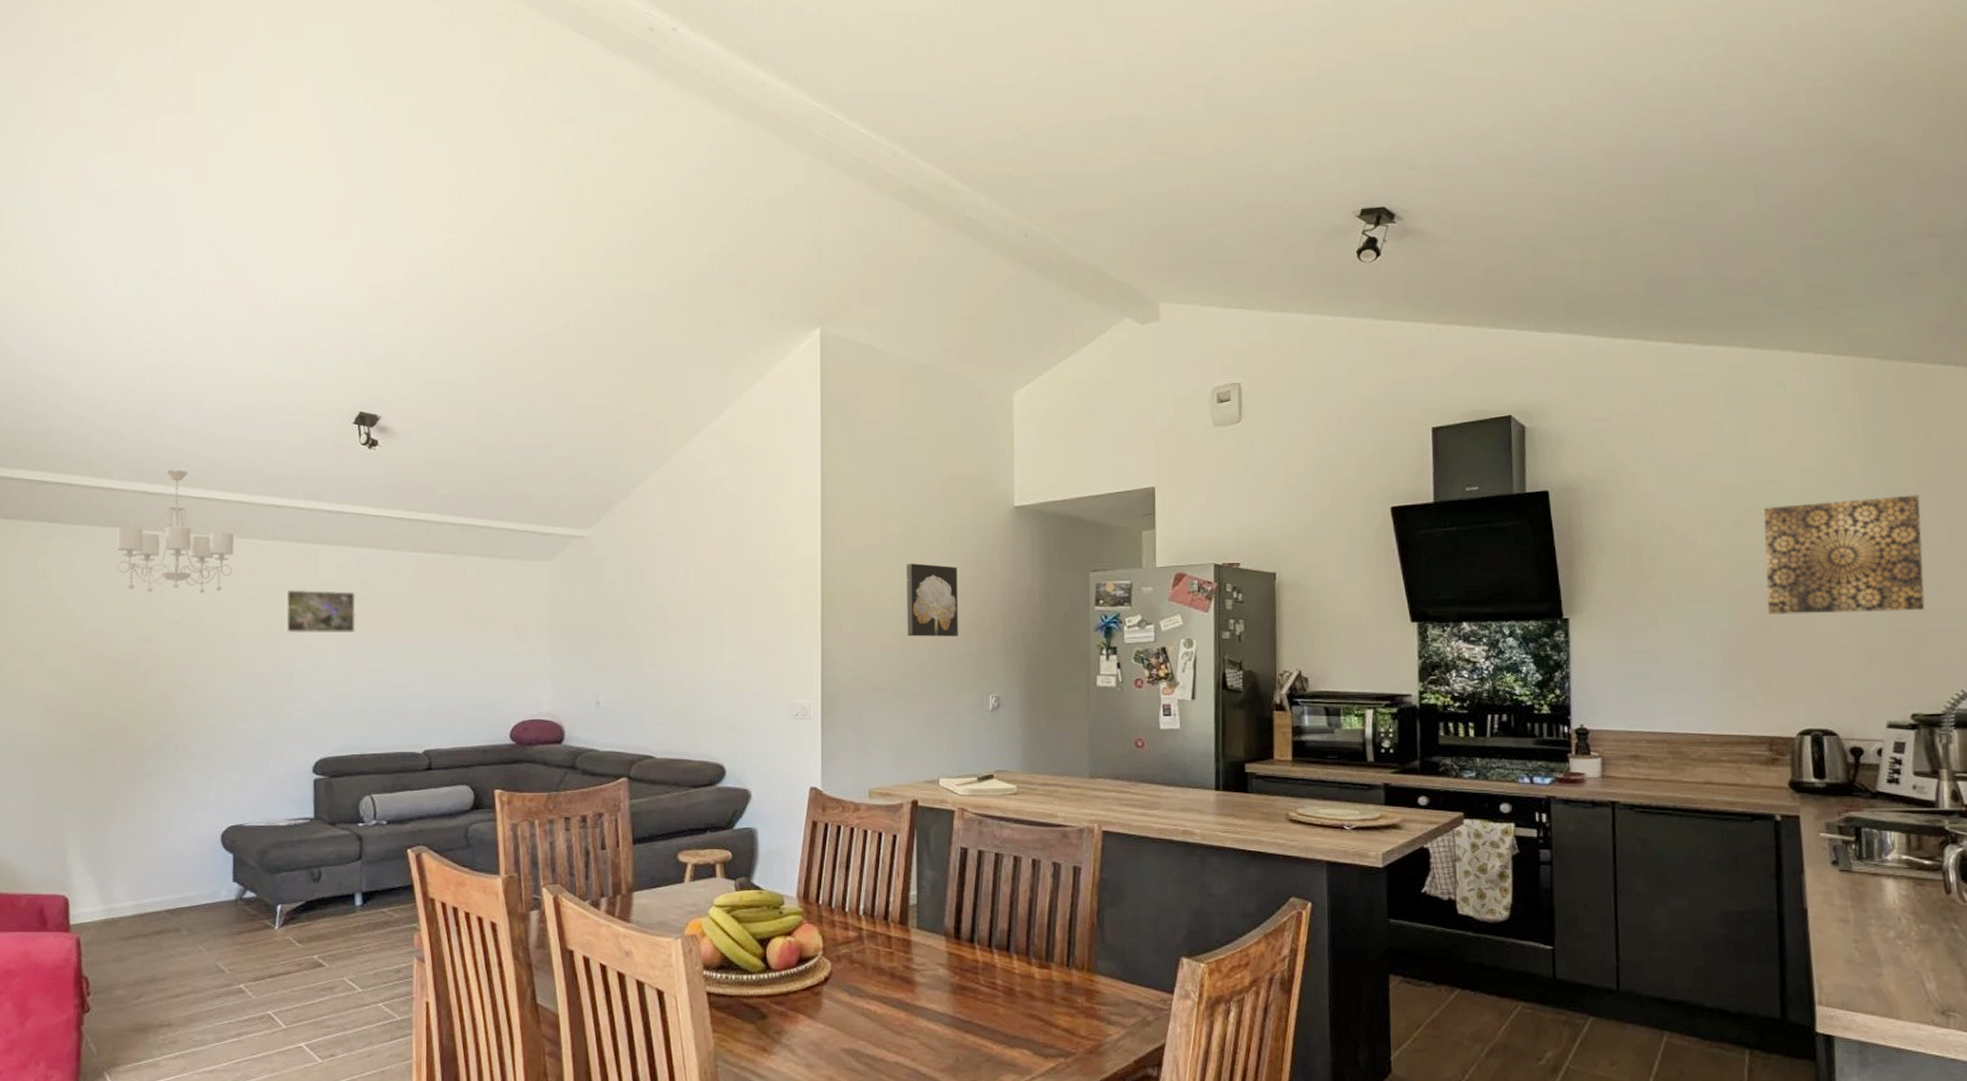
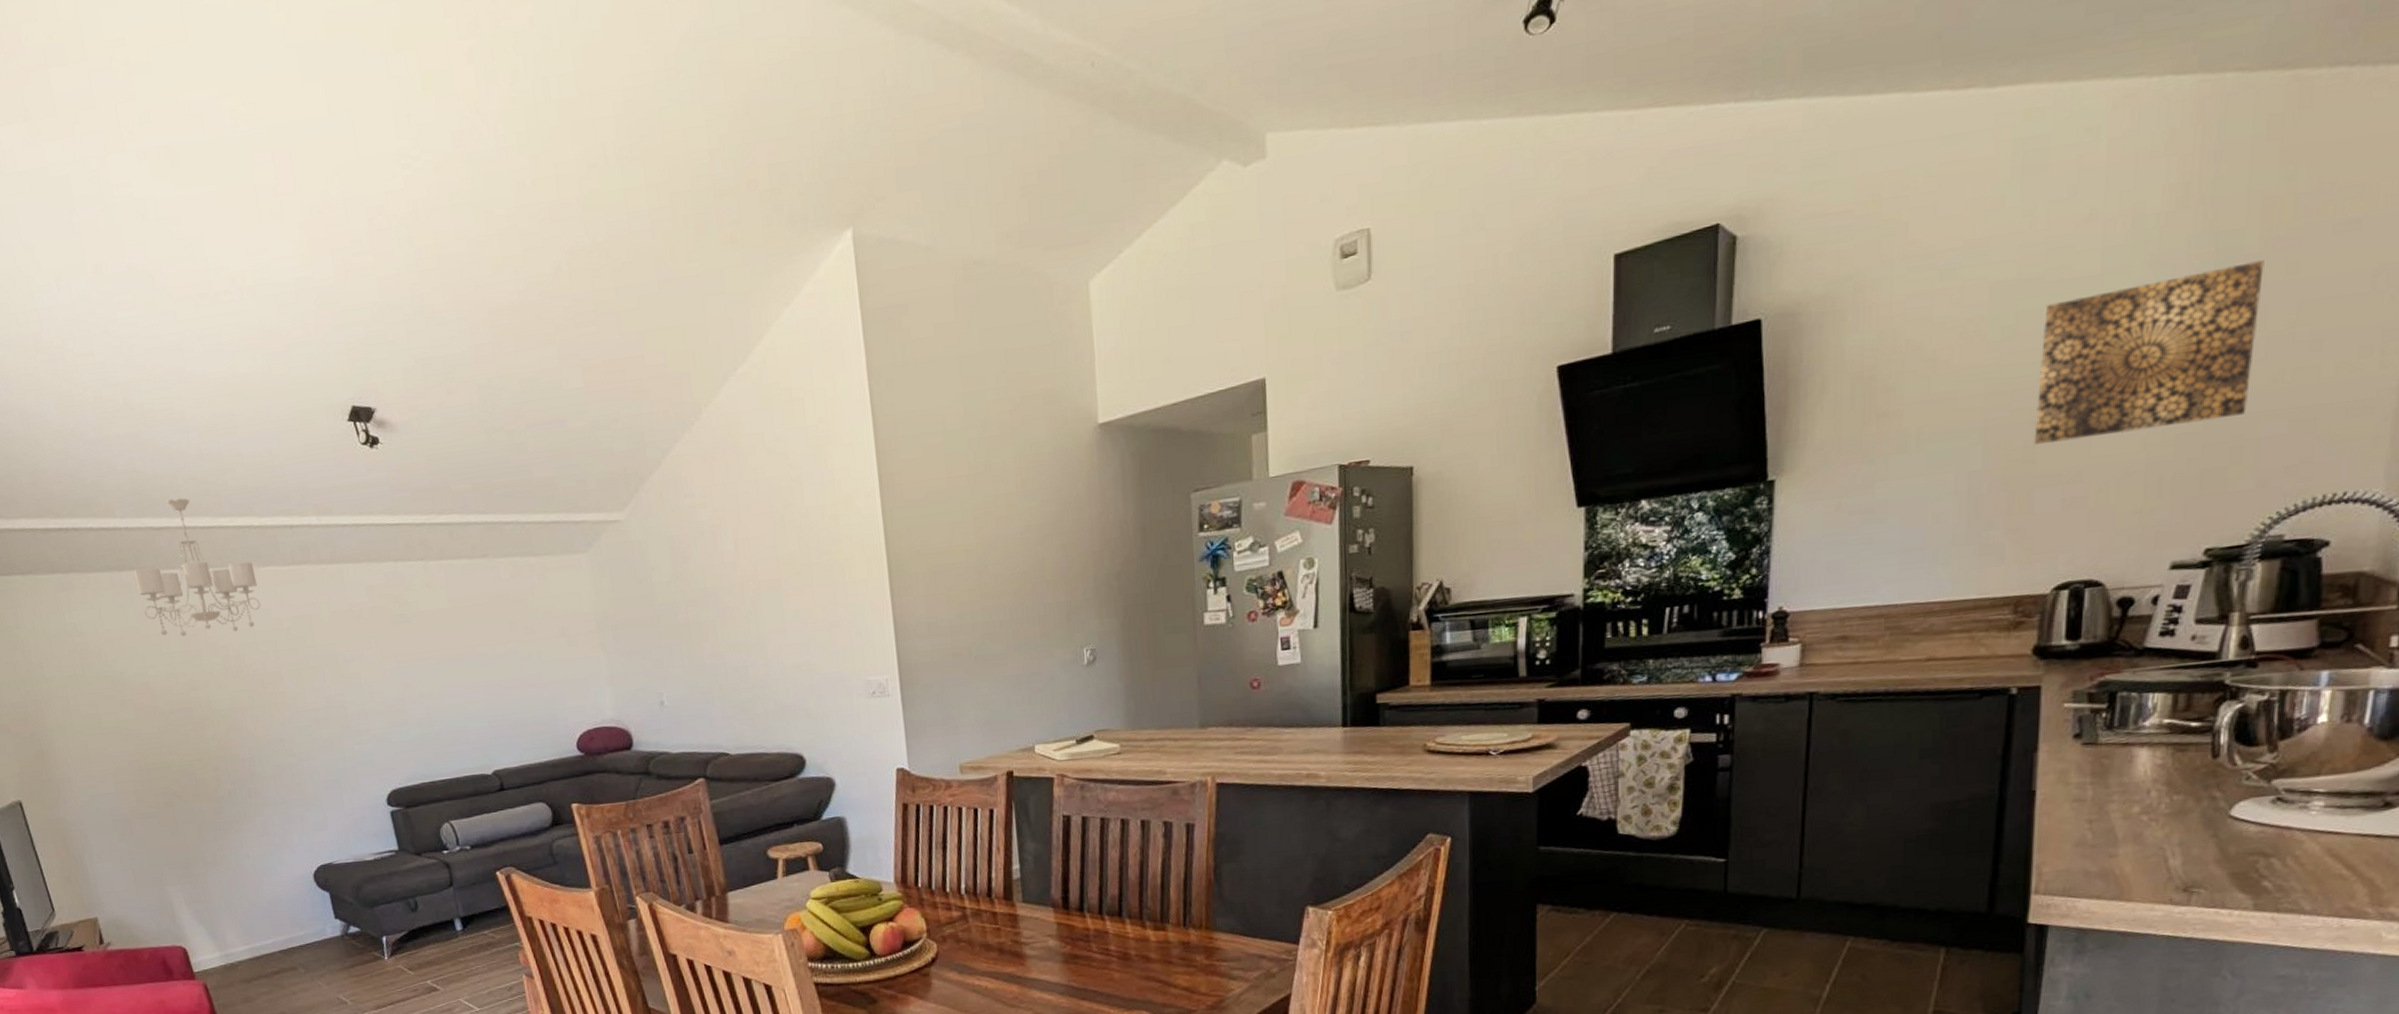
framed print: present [284,589,356,634] -> none [319,611,399,664]
wall art: present [906,563,958,637] -> none [979,505,1044,593]

